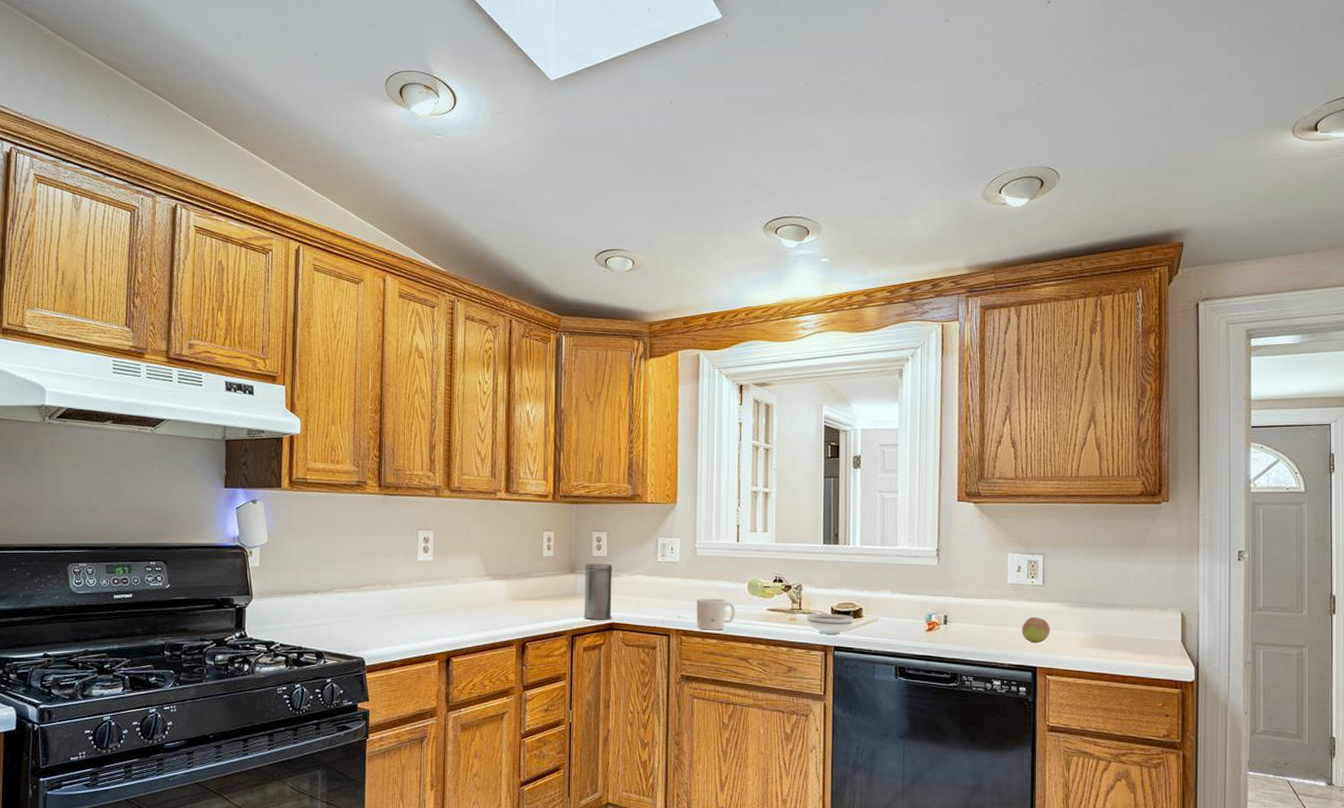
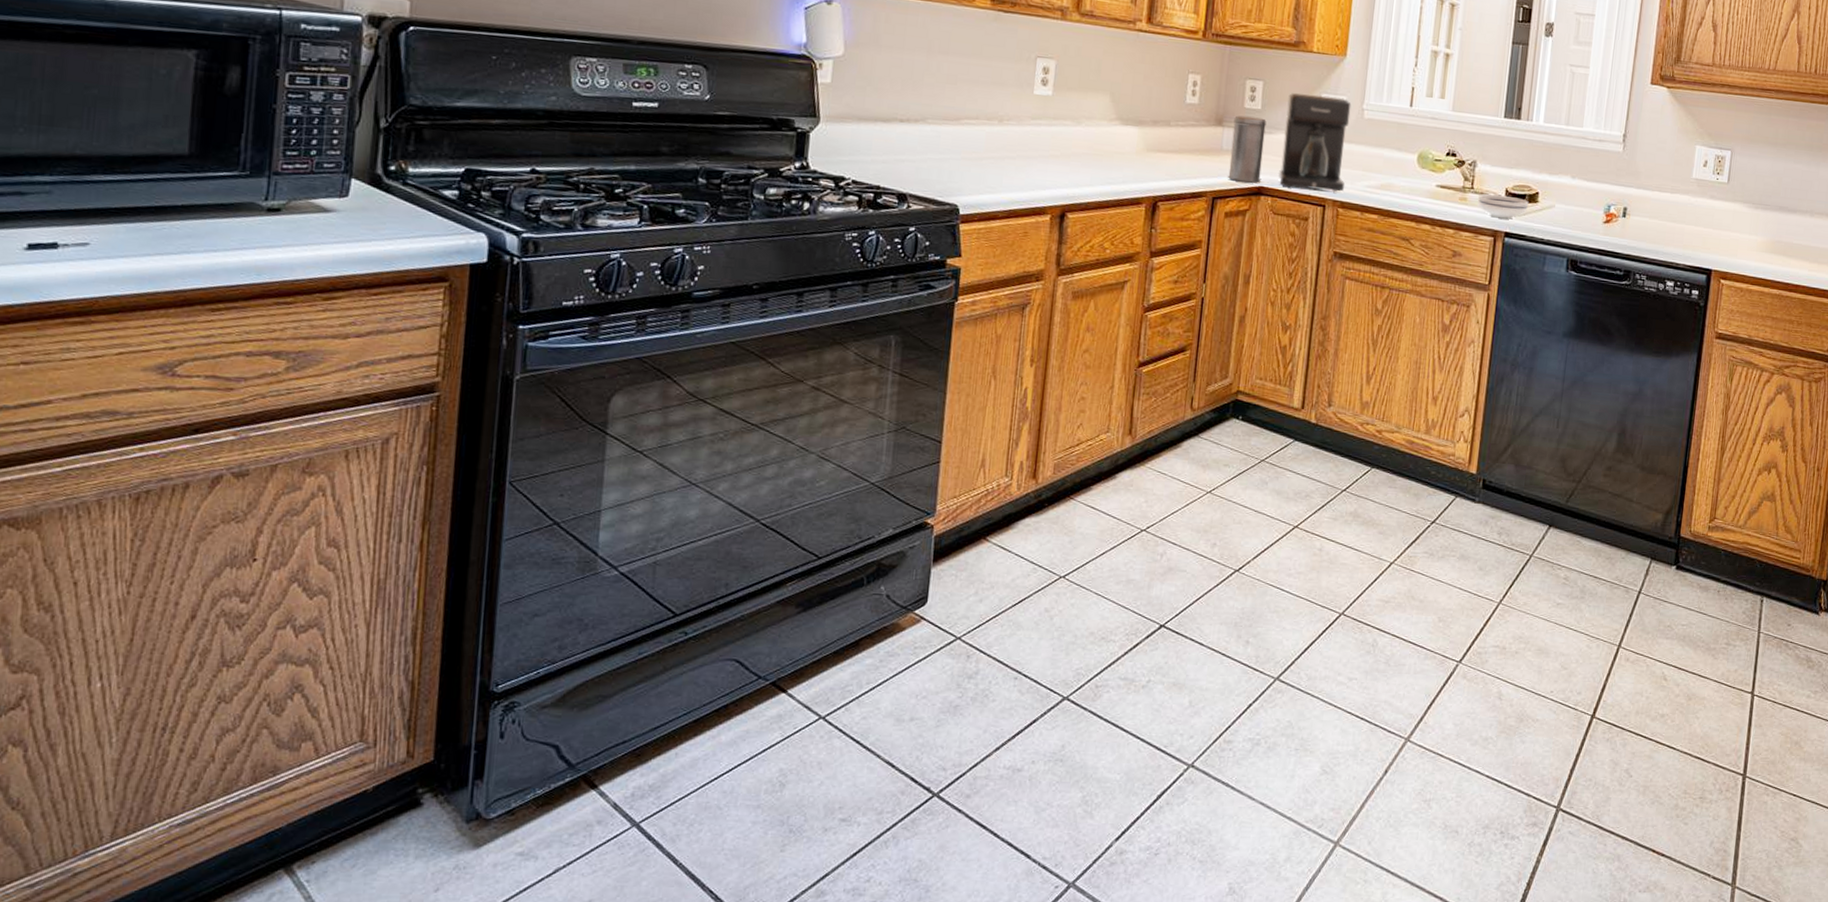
coffee maker: none [626,539,686,623] -> present [1278,92,1352,193]
mug: present [696,598,735,631] -> none [1356,166,1401,205]
fruit: present [1022,617,1050,644] -> none [1701,216,1730,245]

